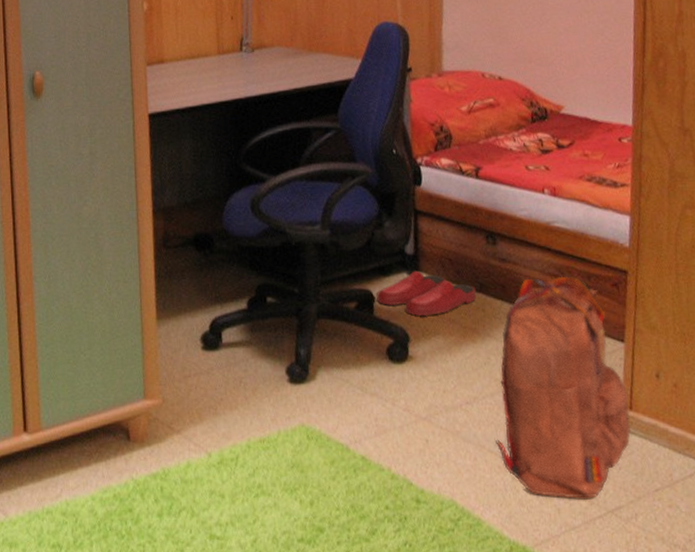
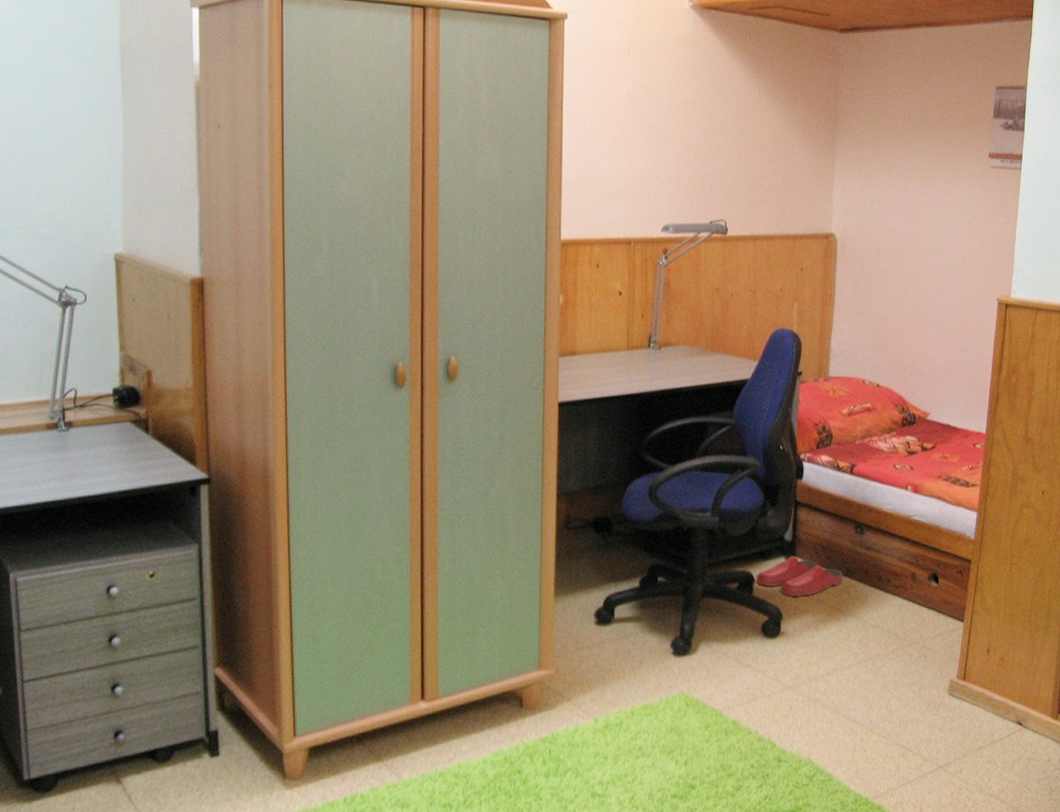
backpack: present [496,276,631,500] -> none [850,563,963,757]

